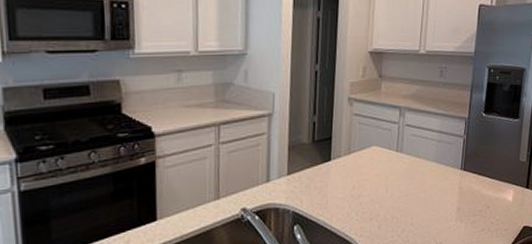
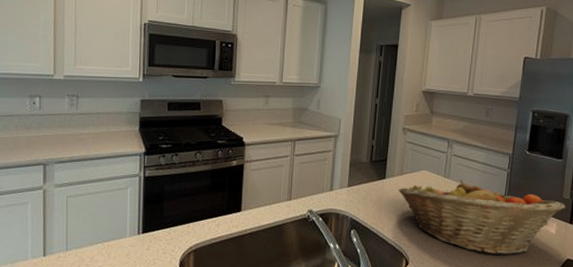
fruit basket: none [346,153,523,233] -> present [398,180,566,256]

